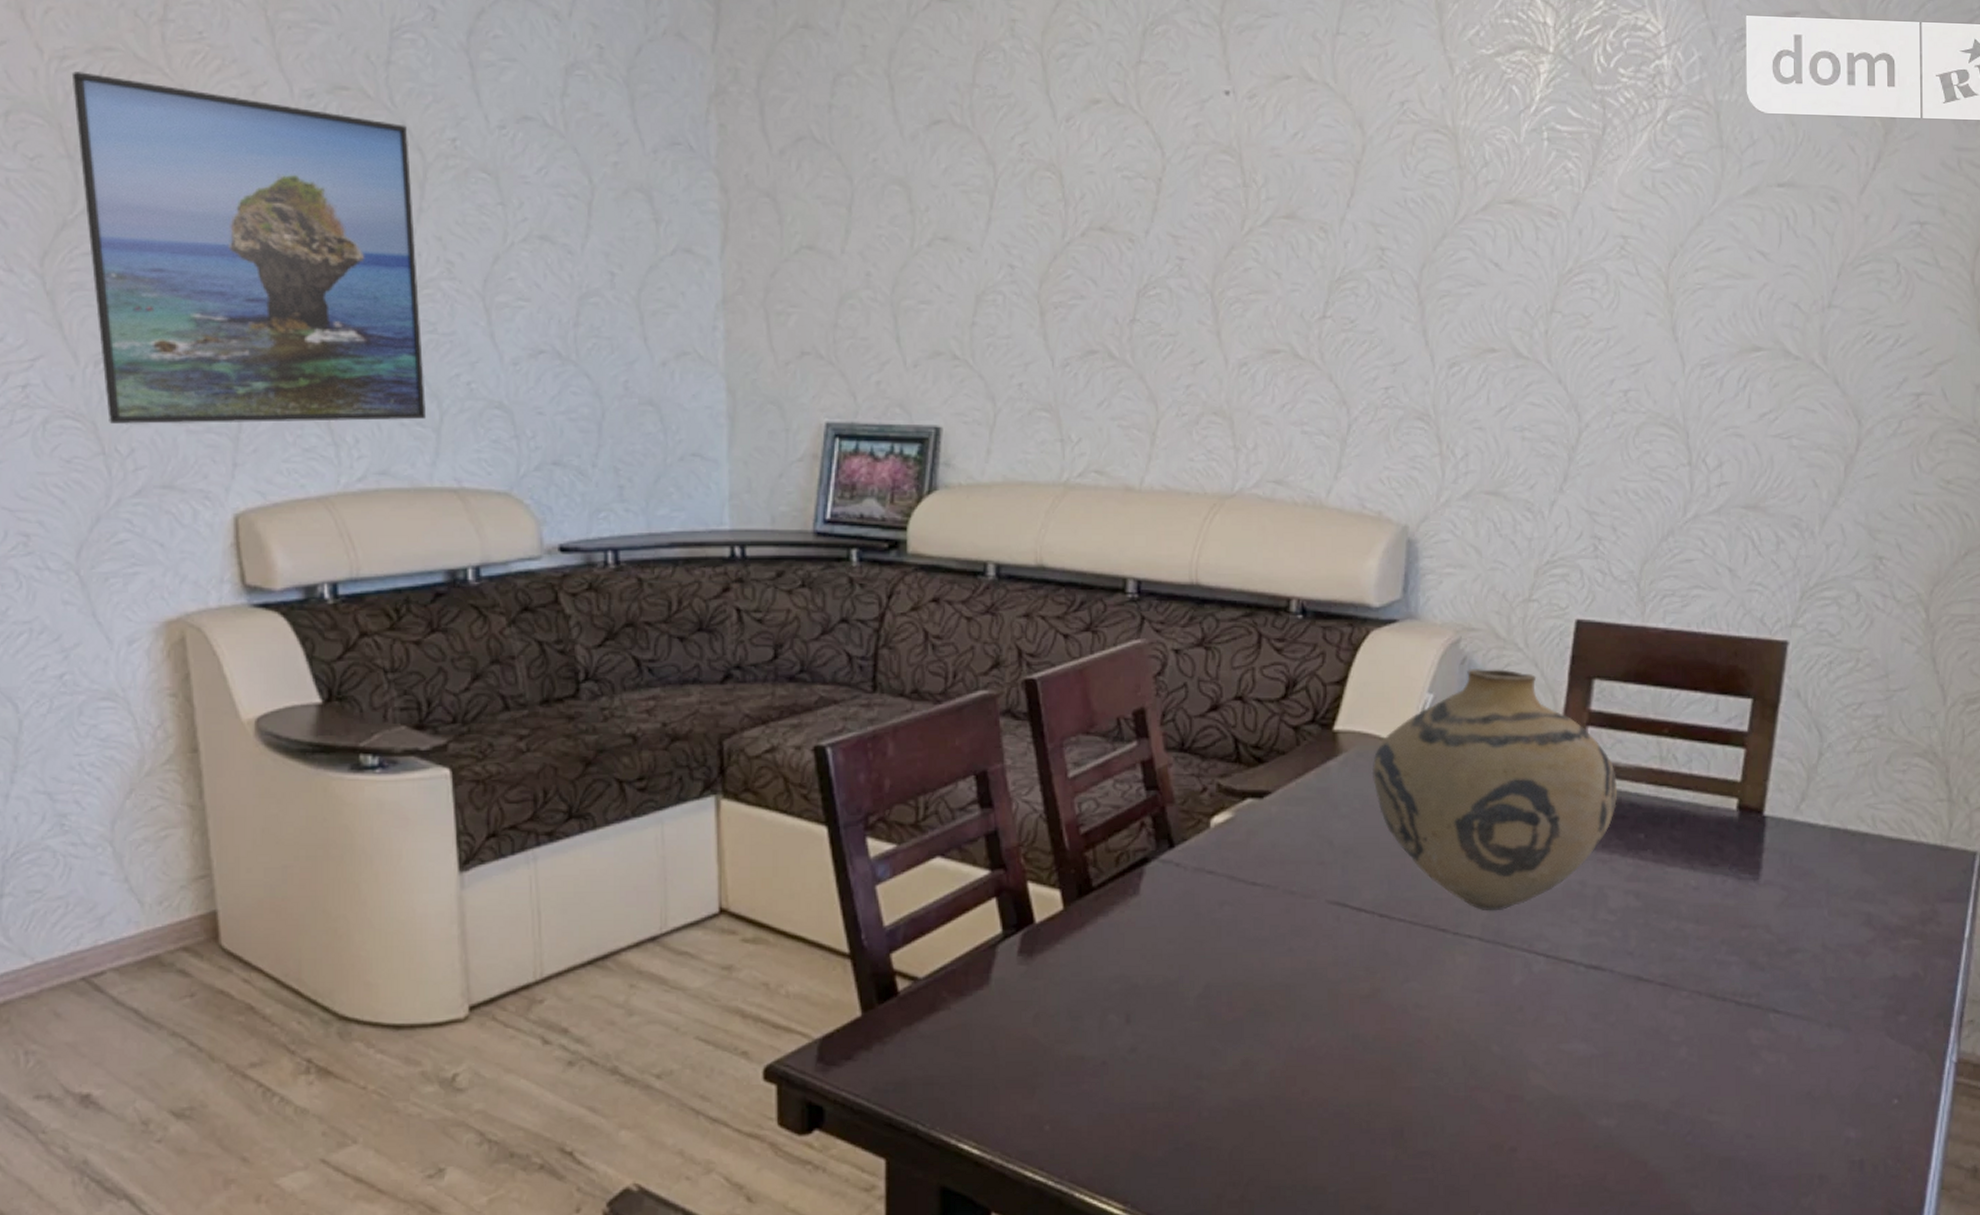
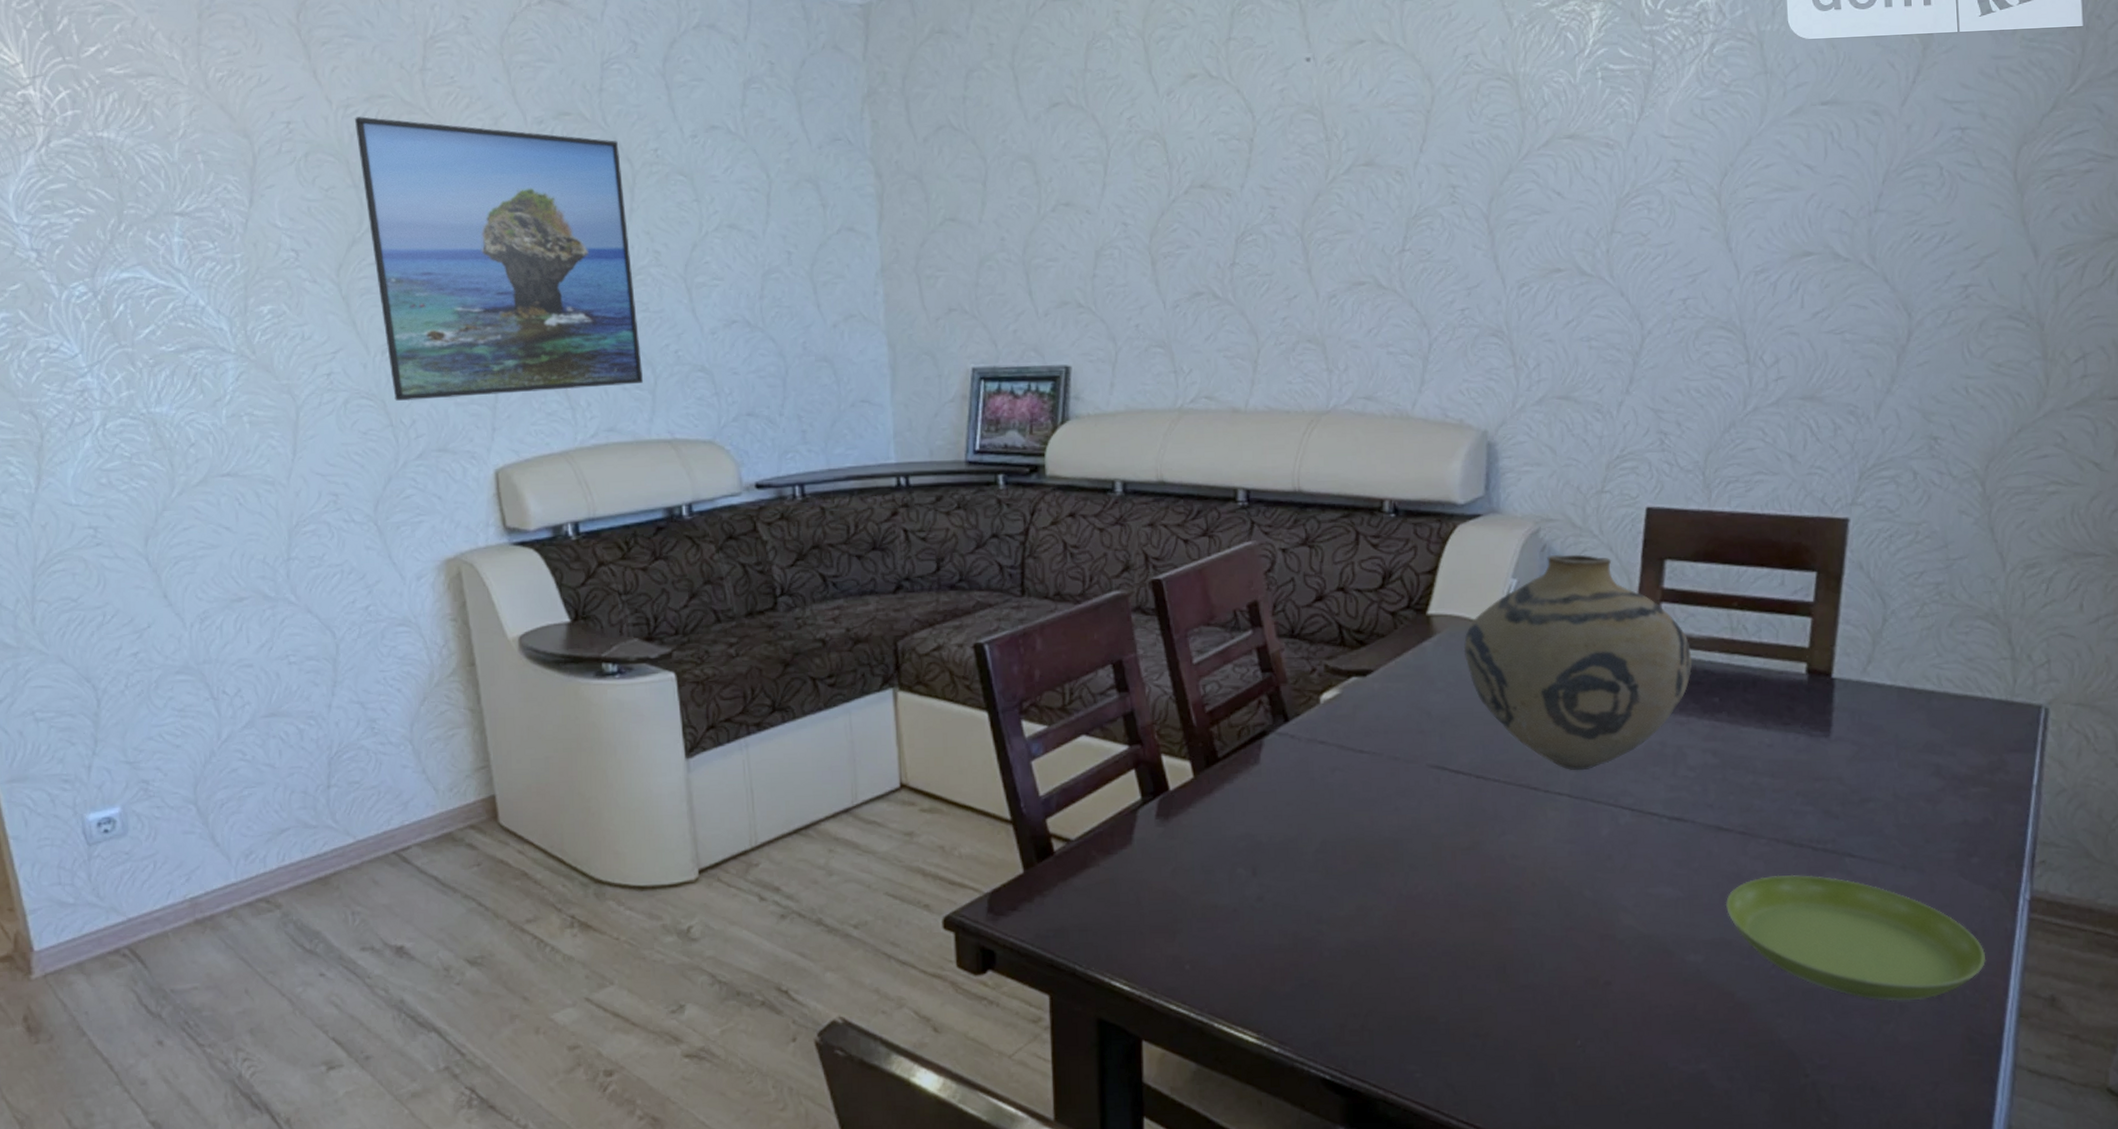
saucer: none [1642,1031,1910,1172] -> present [1725,874,1987,1002]

